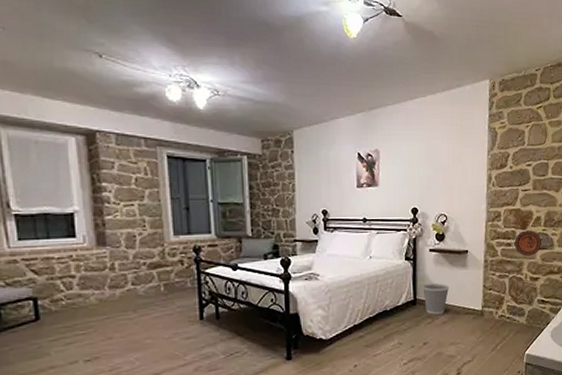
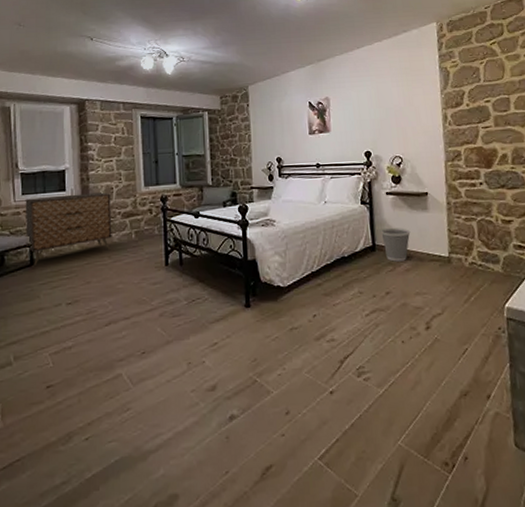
dresser: none [23,240,137,320] -> present [25,192,112,265]
decorative plate: present [514,230,542,256] -> none [479,169,512,197]

